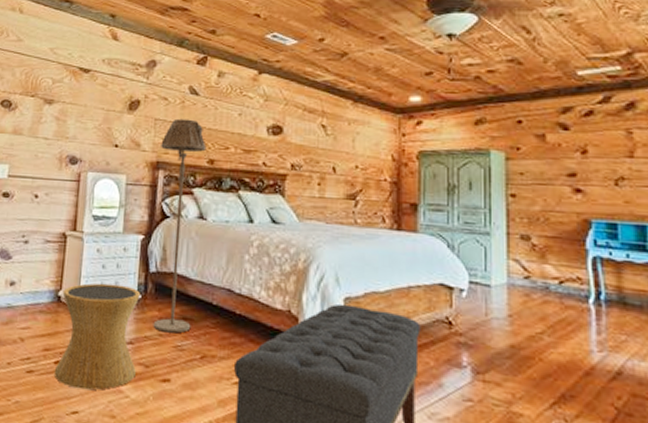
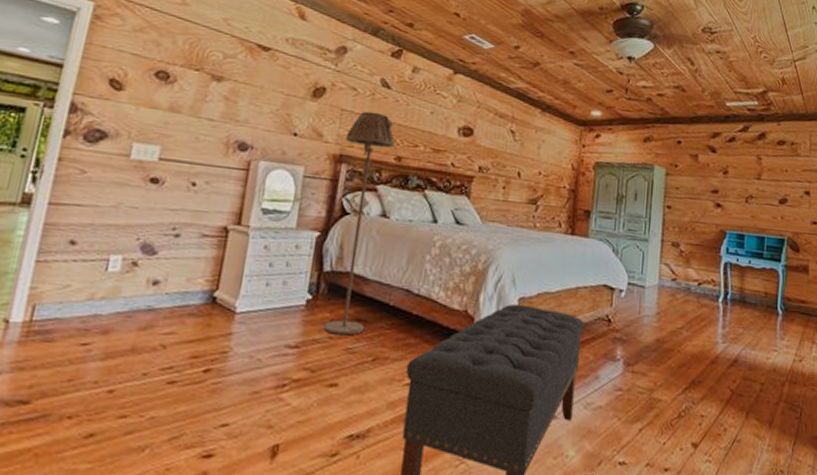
side table: present [53,283,140,390] -> none [201,282,311,400]

